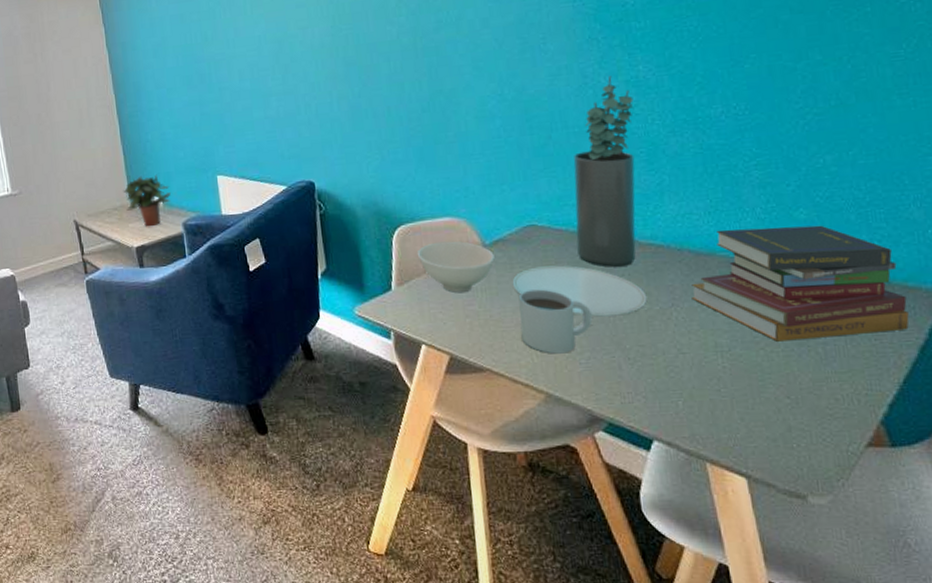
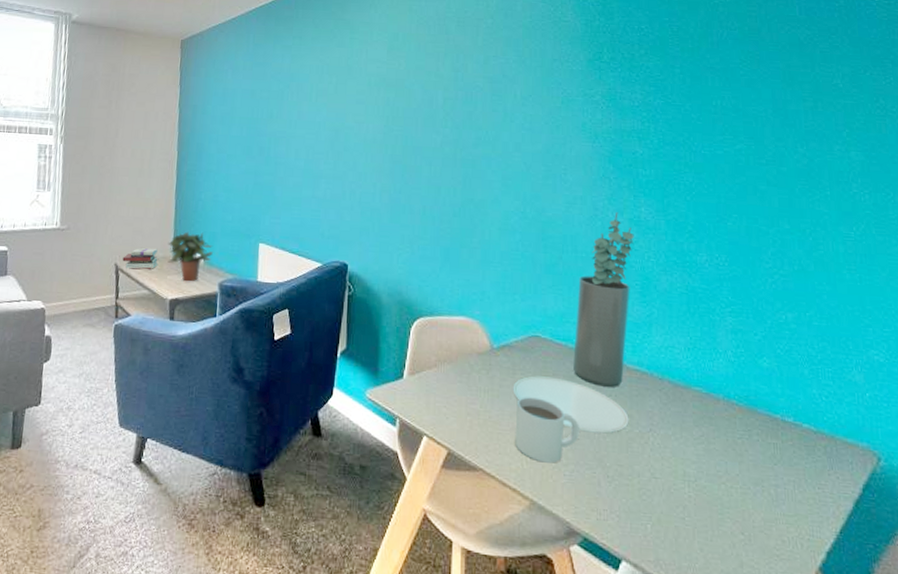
books: none [80,198,118,224] -> present [122,248,159,270]
bowl: present [416,241,495,293] -> none [431,338,500,391]
books: present [691,225,909,342] -> none [667,366,847,483]

